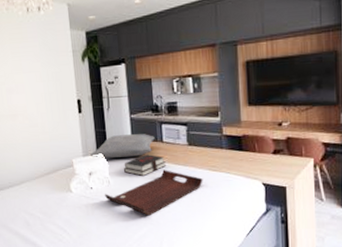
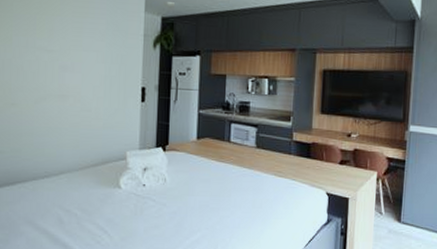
pillow: present [90,134,156,159] -> none [148,130,223,155]
serving tray: present [105,170,203,216] -> none [158,171,267,220]
hardback book: present [123,154,166,177] -> none [183,154,230,177]

